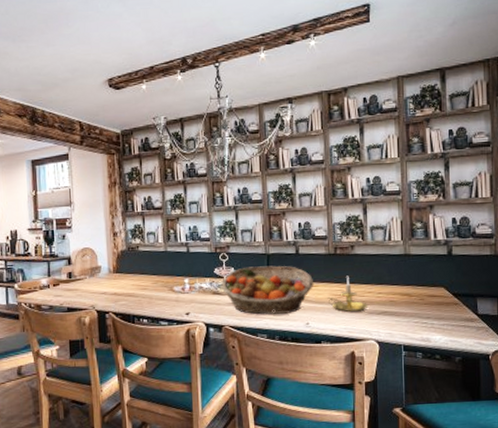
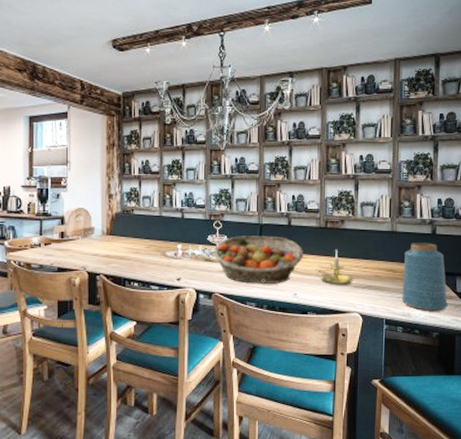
vase: none [419,264,469,335] -> present [402,243,448,312]

